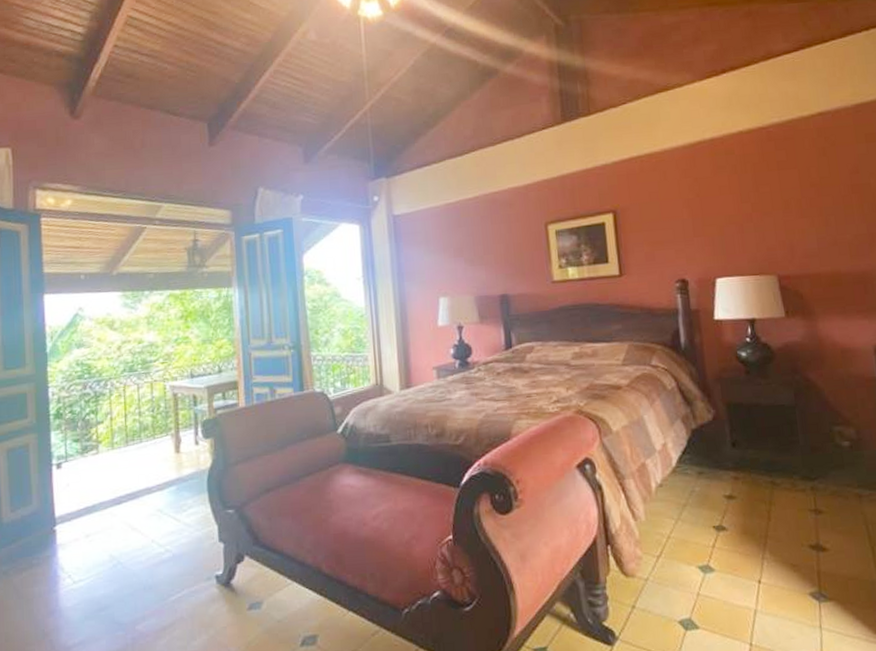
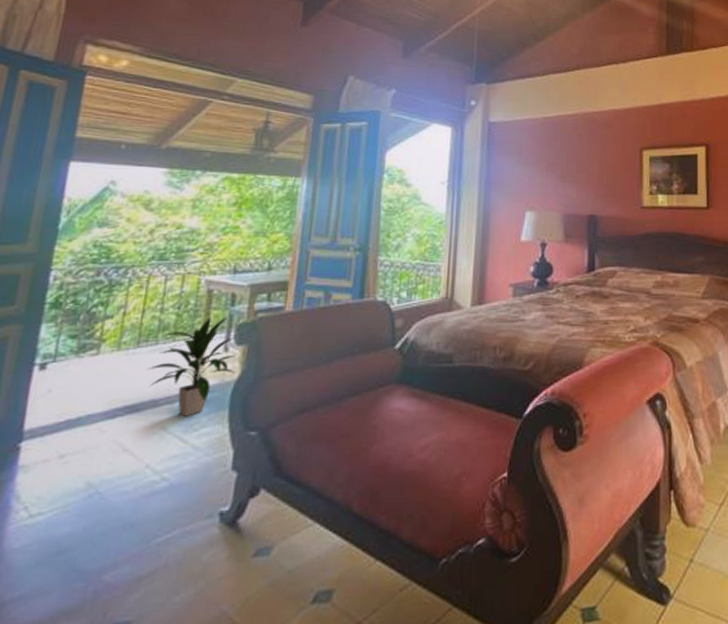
indoor plant: none [138,414,208,500] -> present [147,315,236,417]

